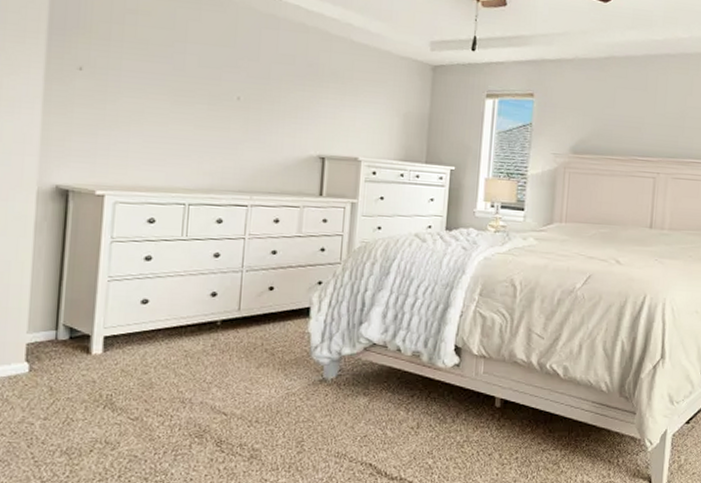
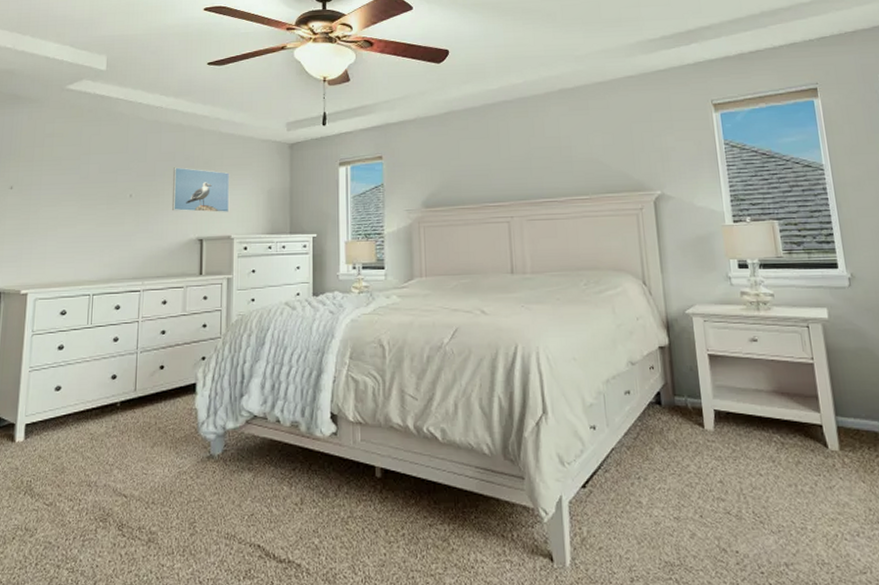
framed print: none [289,73,361,133] -> present [171,167,230,213]

